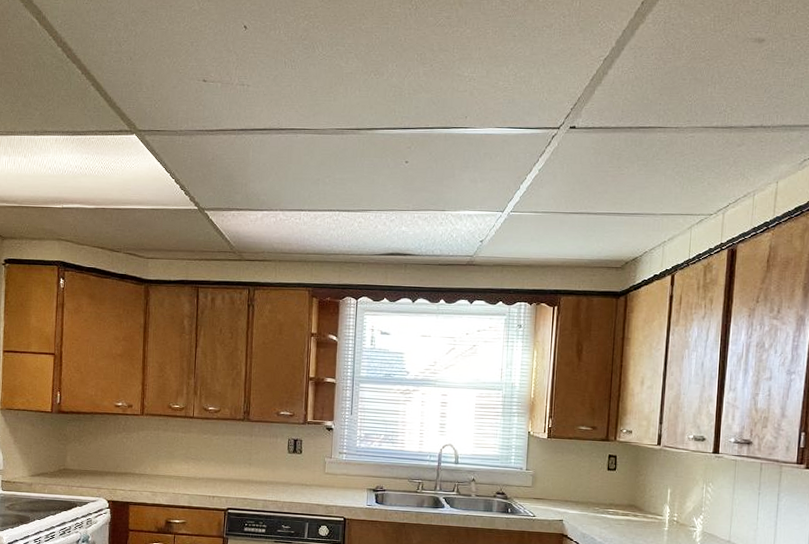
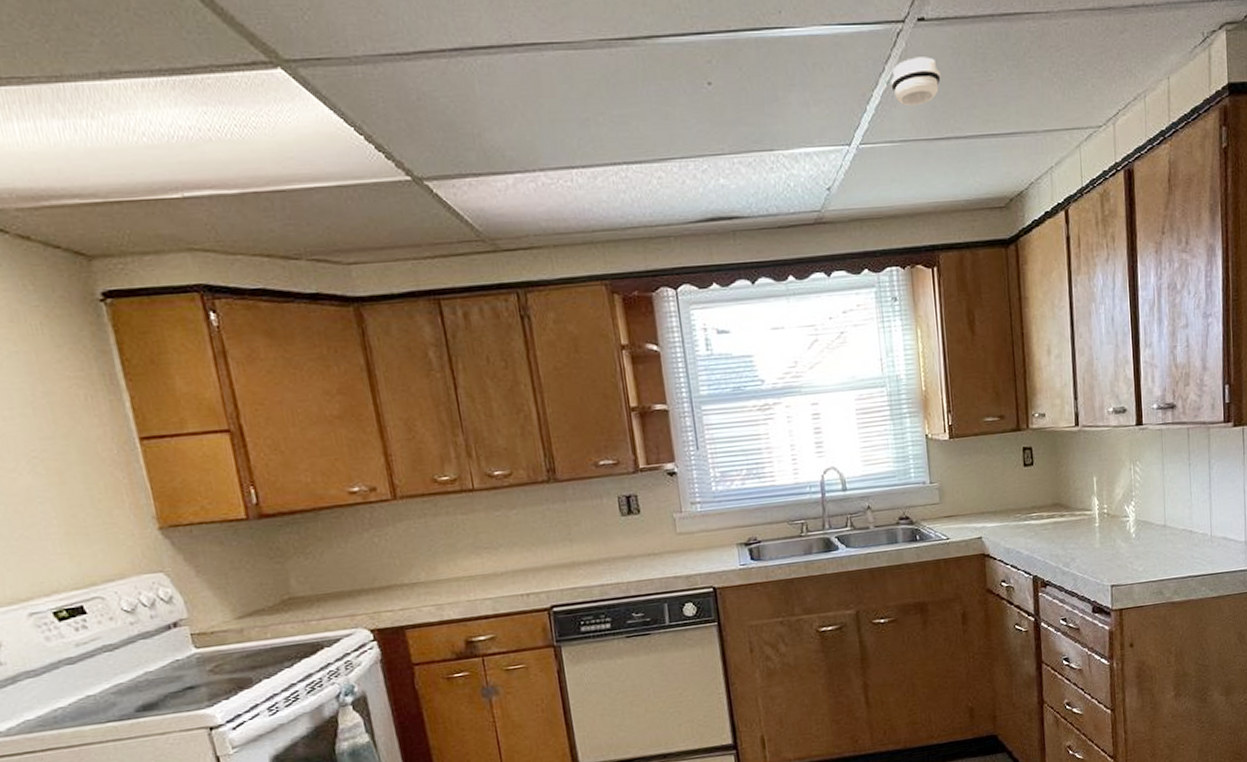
smoke detector: none [542,154,582,188] -> present [891,57,941,107]

